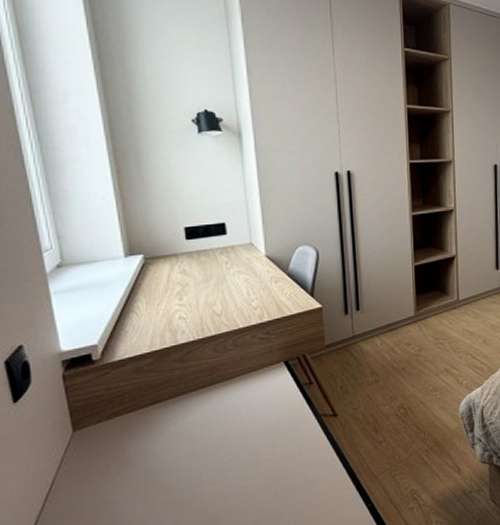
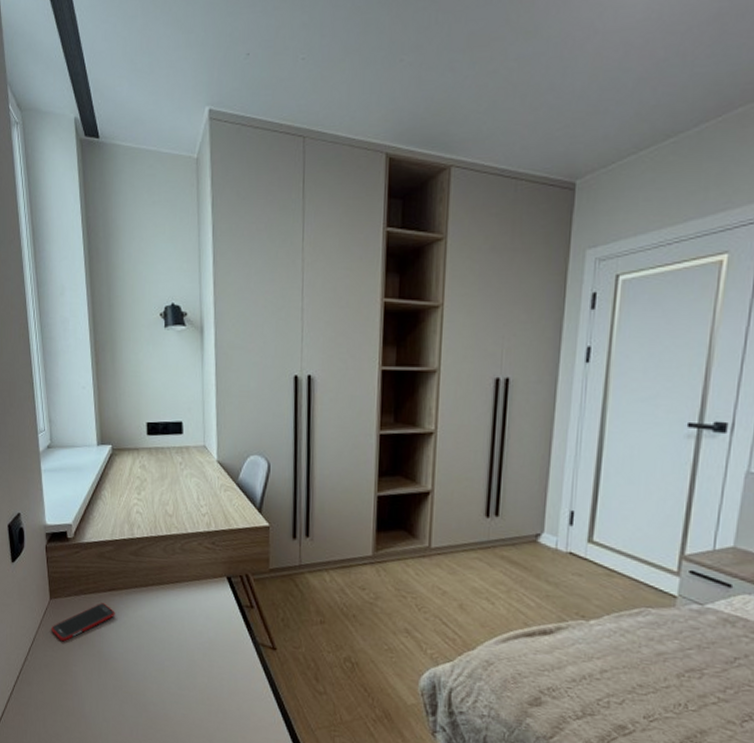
cell phone: none [77,419,161,474] -> present [52,603,115,642]

